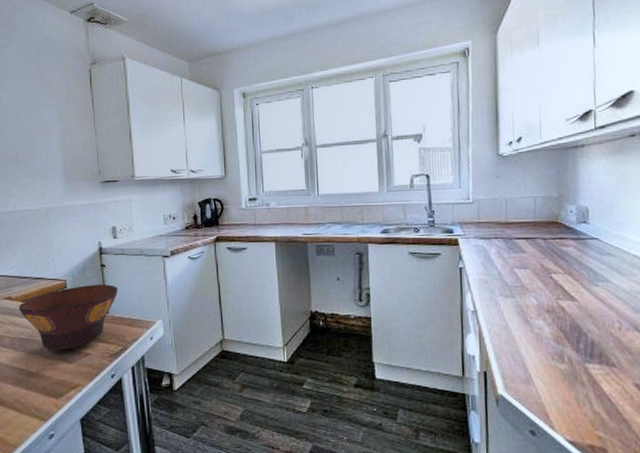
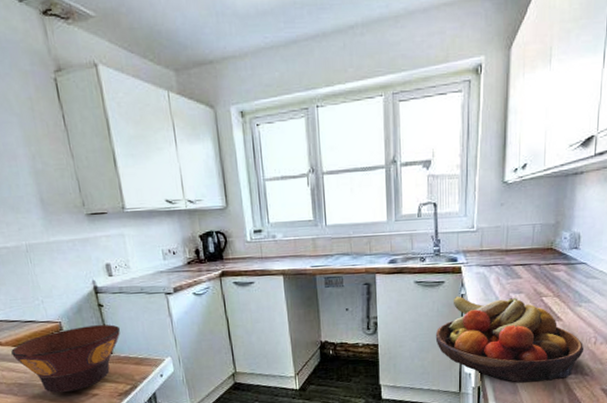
fruit bowl: none [433,269,608,370] -> present [435,296,584,382]

